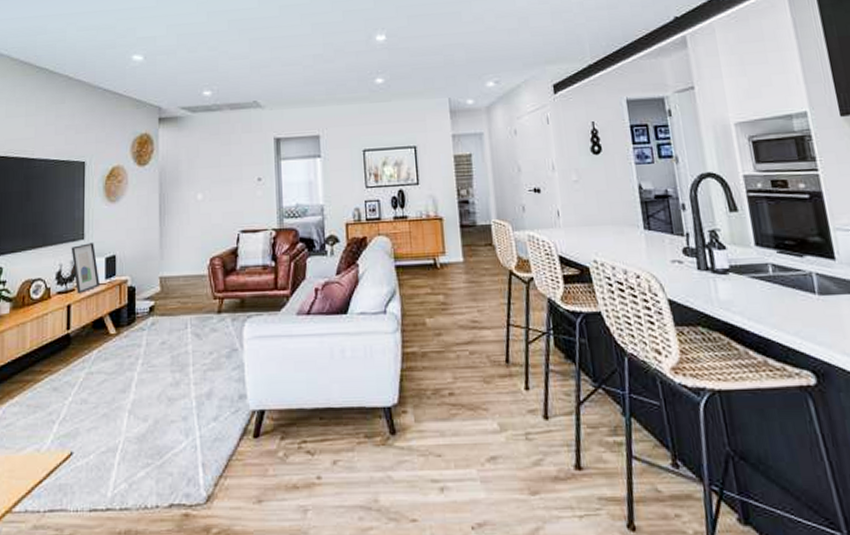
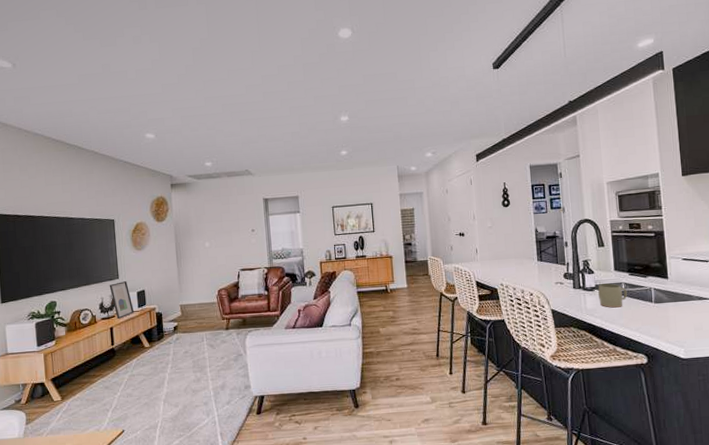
mug: none [733,264,778,300] -> present [598,283,628,308]

